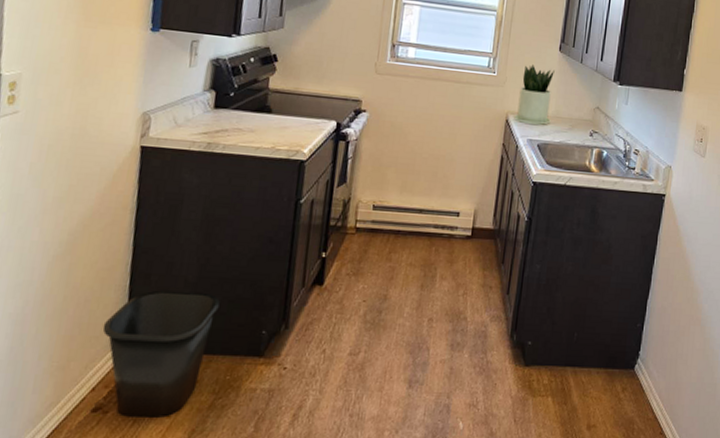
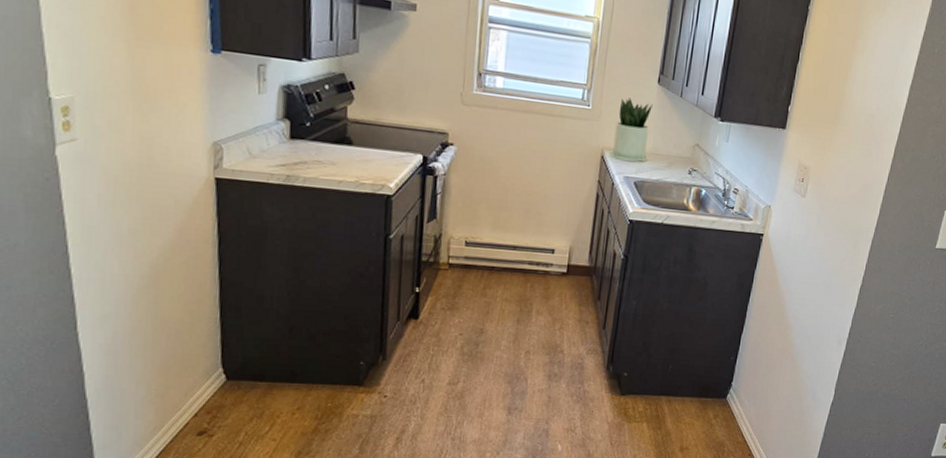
waste bin: present [102,290,221,418] -> none [197,323,316,441]

